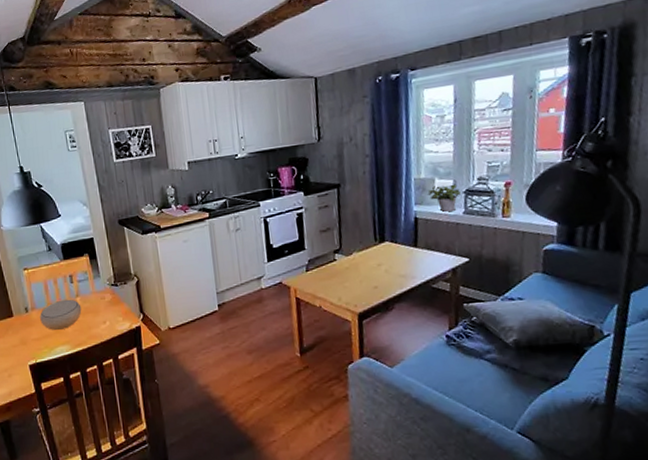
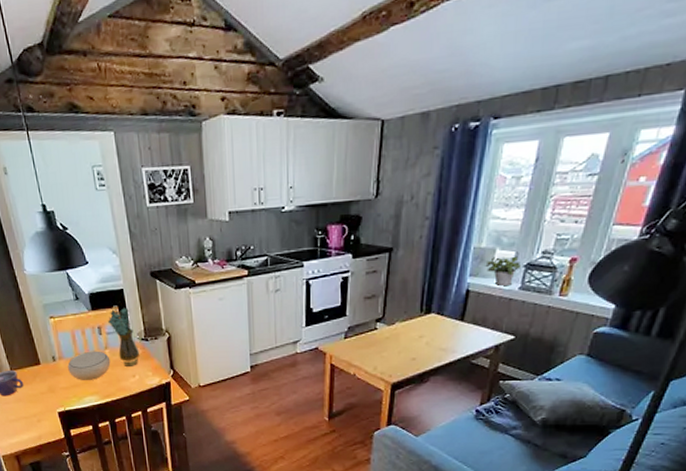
vase: none [79,254,110,313] -> present [108,306,140,366]

